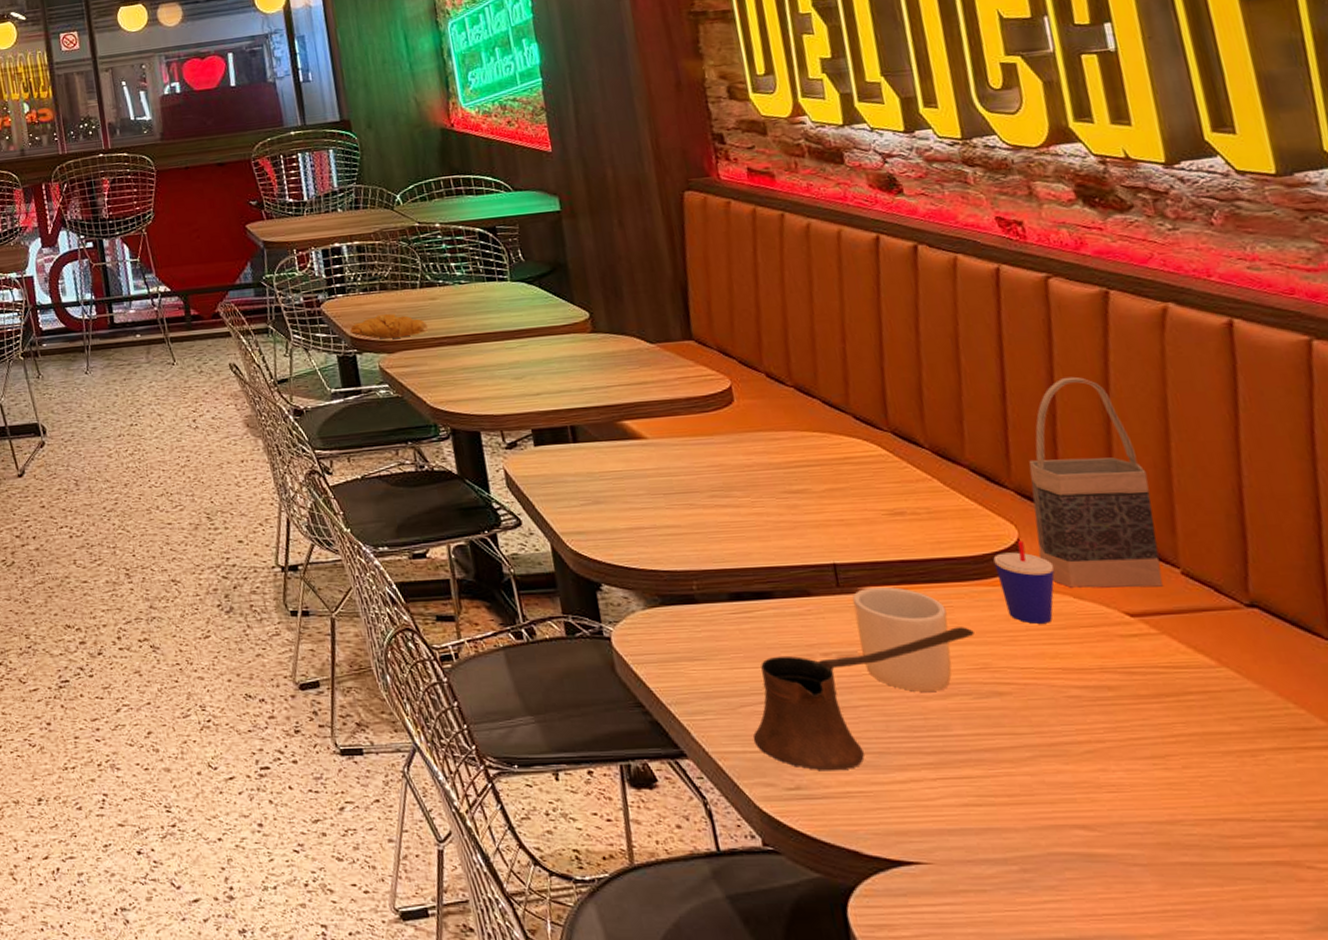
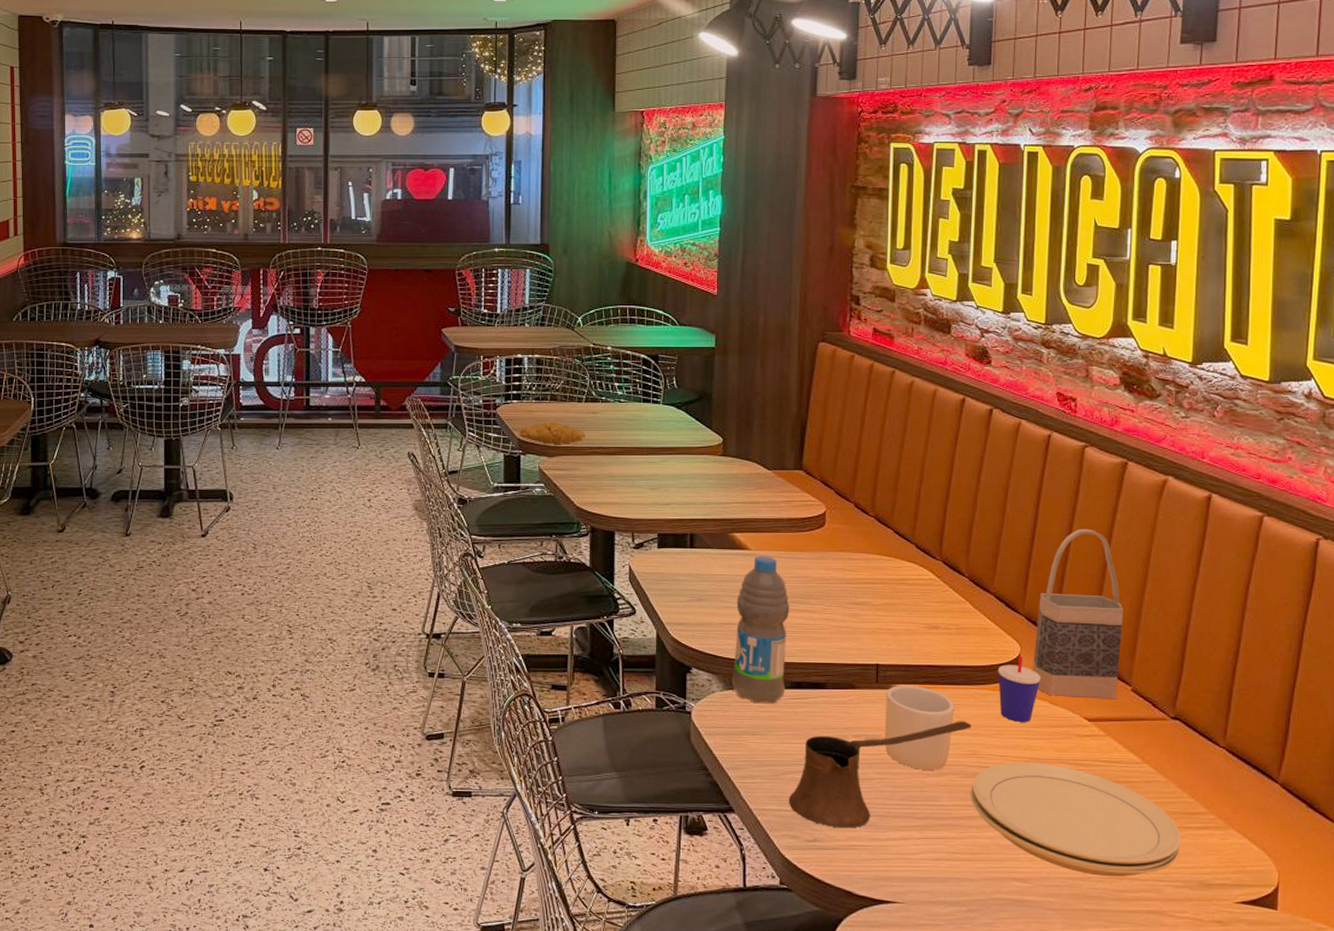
water bottle: none [640,444,724,622] -> present [731,556,790,704]
plate: none [989,673,1301,817] -> present [970,762,1182,876]

